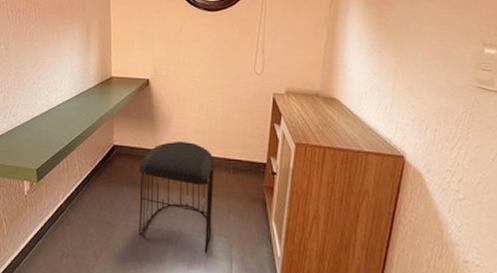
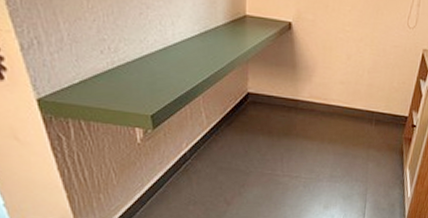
stool: present [138,141,214,253] -> none [275,91,358,196]

